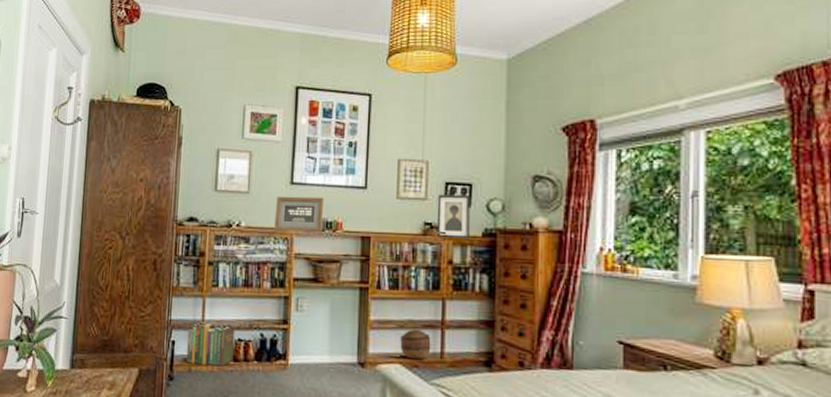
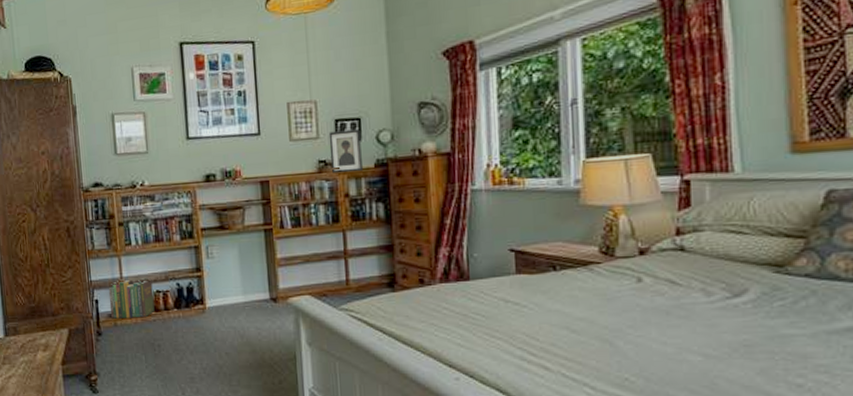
picture frame: present [274,196,325,233] -> none [174,148,222,186]
basket: present [400,329,431,360] -> none [307,261,337,289]

